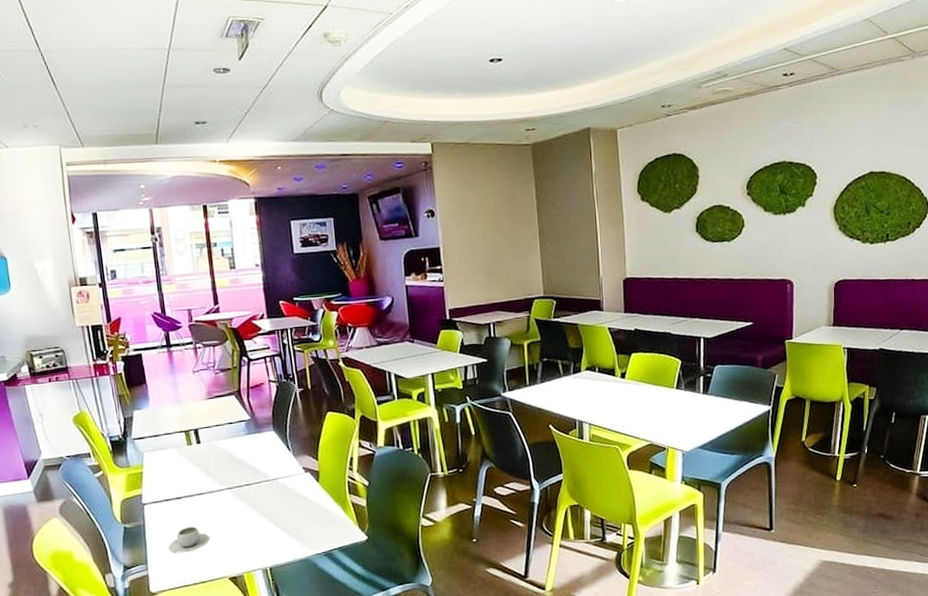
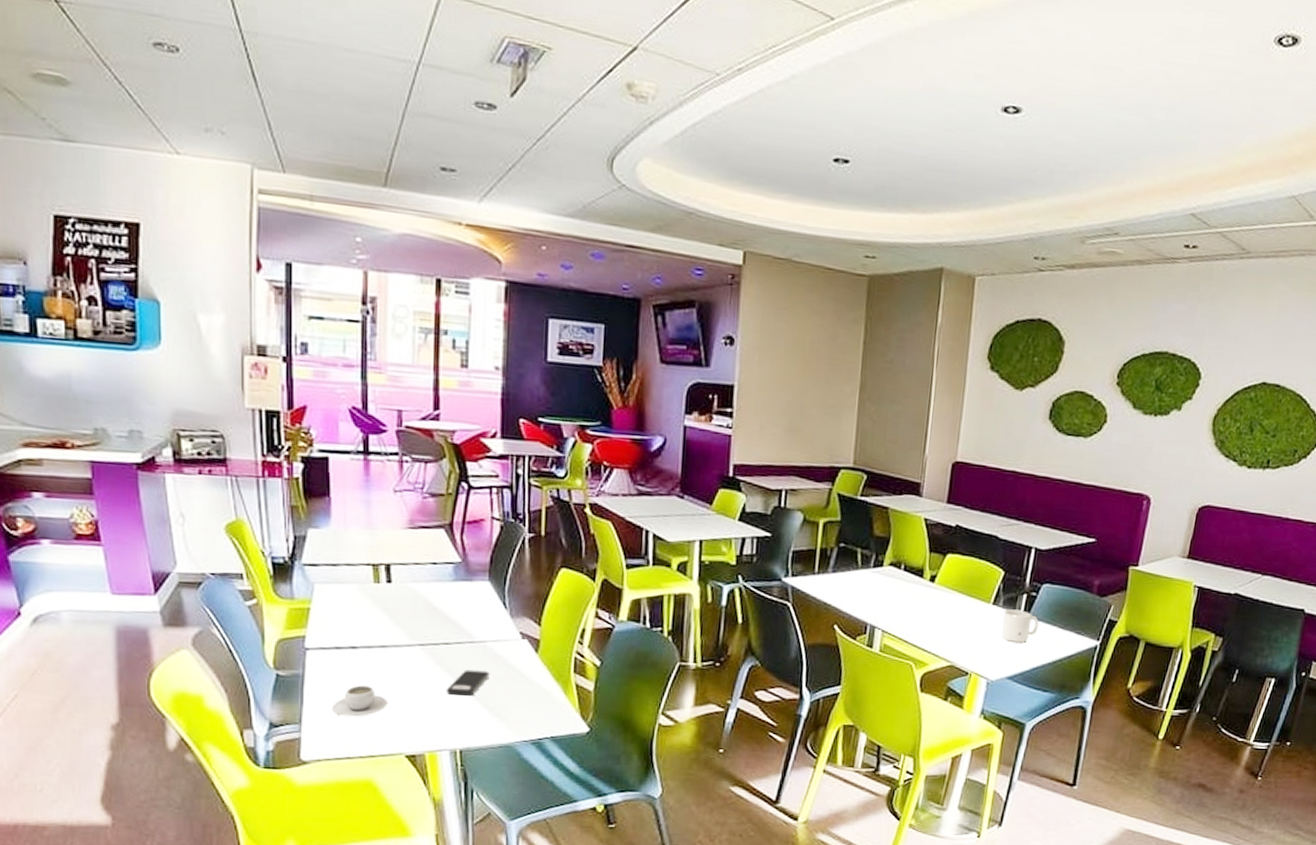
phone: none [252,502,284,525] -> present [445,669,490,696]
mug: none [686,390,717,417] -> present [1001,609,1039,643]

